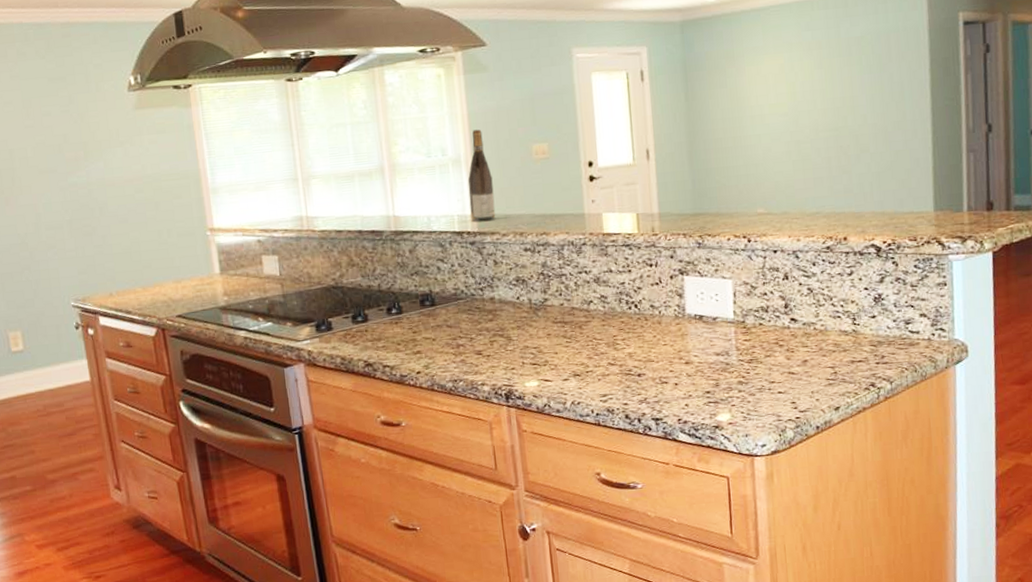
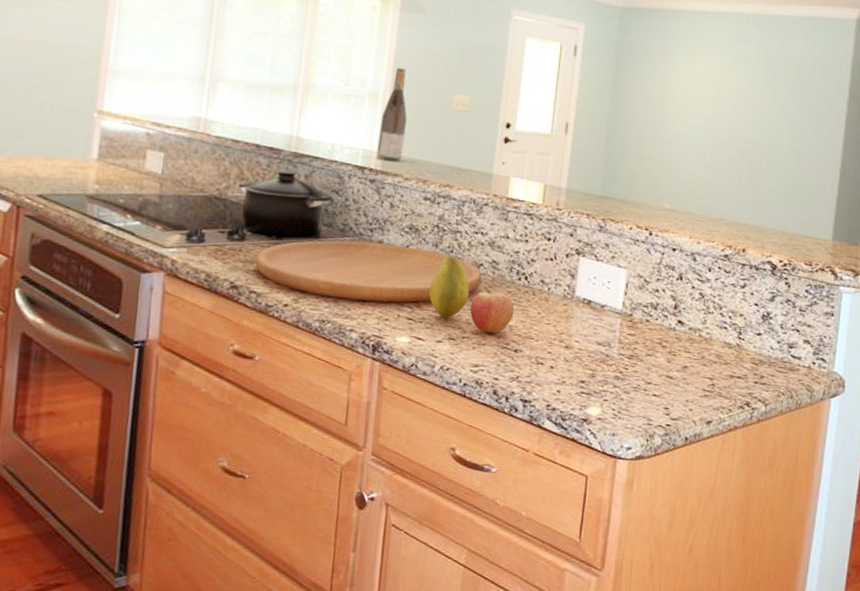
saucepan: none [351,248,439,313] -> present [238,169,332,238]
cutting board: none [382,297,594,358] -> present [255,240,482,303]
fruit: none [546,294,586,358] -> present [428,250,470,319]
fruit: none [588,321,631,364] -> present [469,287,515,334]

